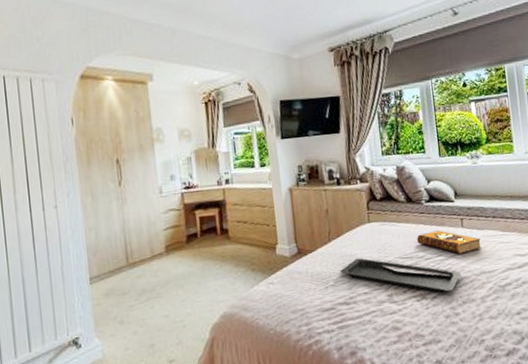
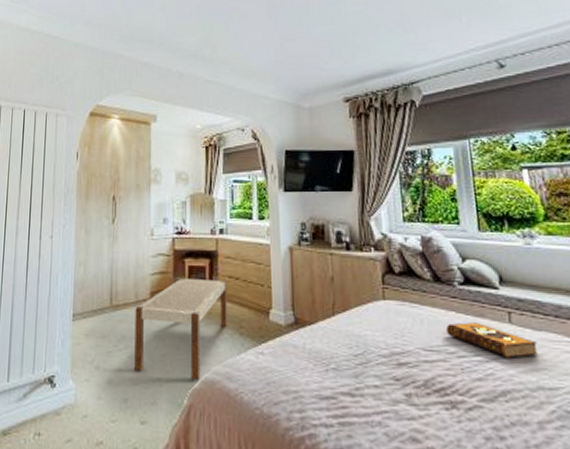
bench: none [152,225,240,319] -> present [134,277,227,380]
serving tray: present [340,258,461,293] -> none [345,341,508,405]

